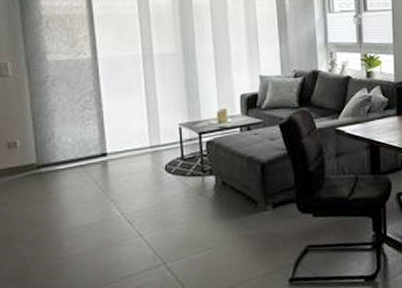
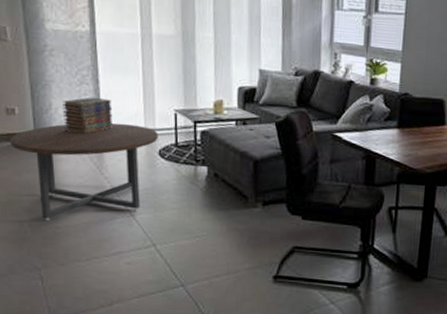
coffee table: none [11,143,164,254] -> present [10,122,158,222]
book stack: none [65,121,117,159] -> present [62,97,113,134]

